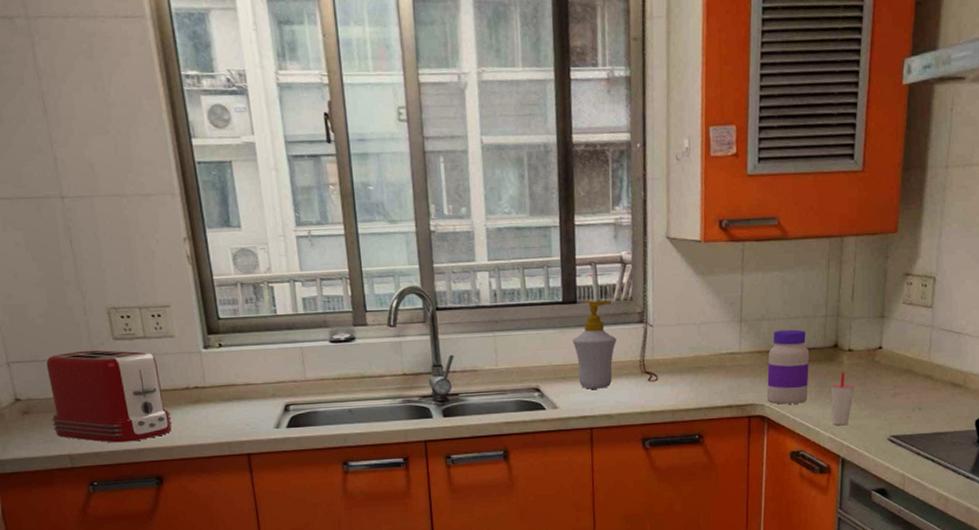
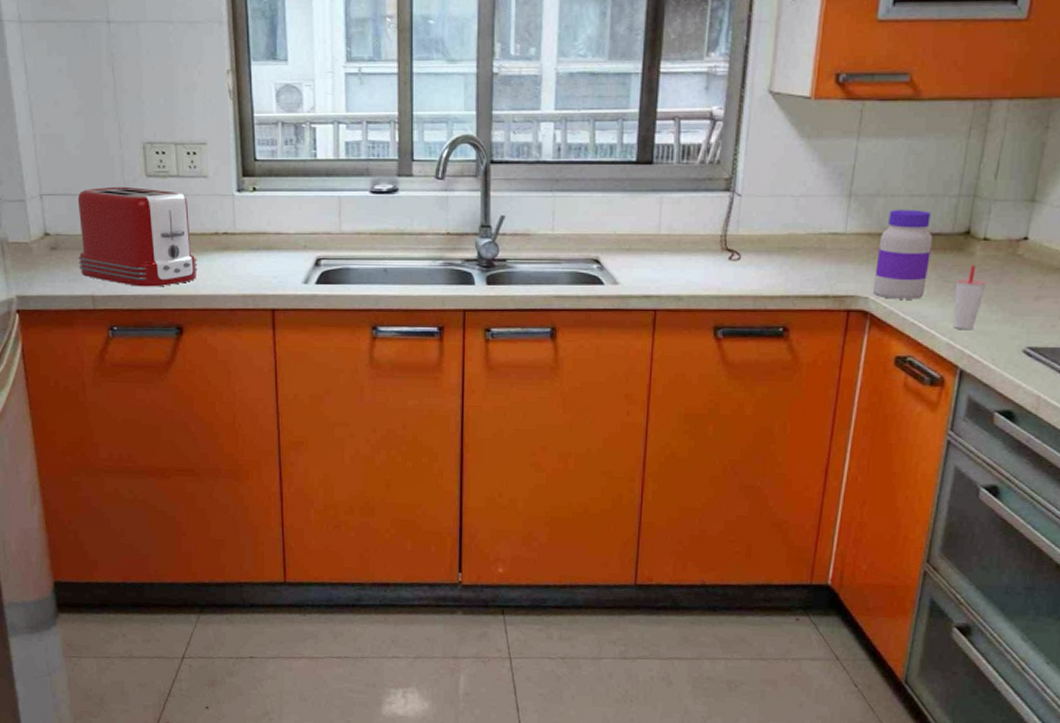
soap bottle: present [572,300,616,389] -> none [643,161,695,265]

